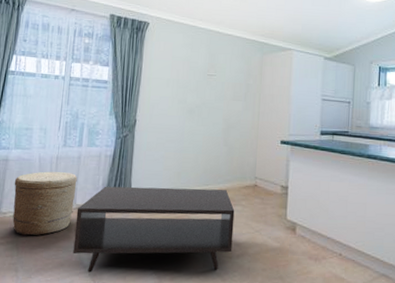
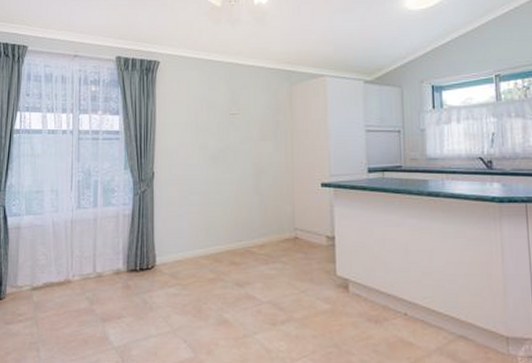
basket: present [12,171,78,236] -> none [28,237,95,311]
coffee table: present [73,186,235,273] -> none [97,244,275,349]

